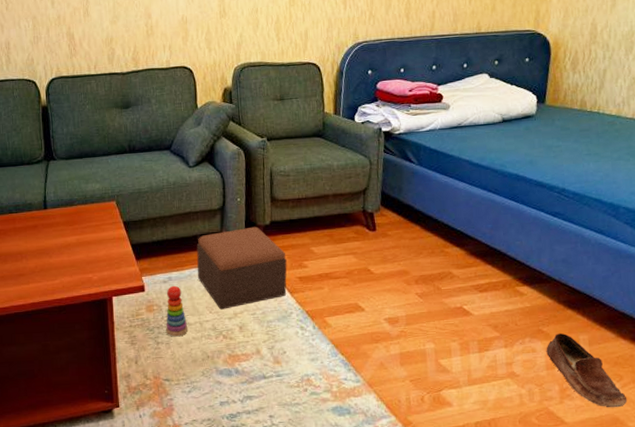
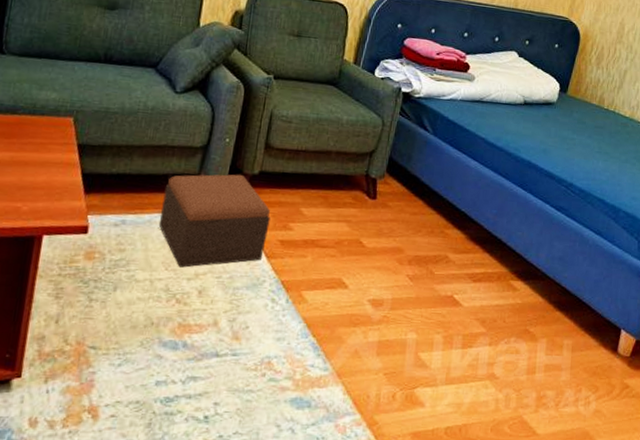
stacking toy: present [165,285,188,337] -> none [104,231,135,295]
shoe: present [546,333,628,408] -> none [529,335,600,421]

